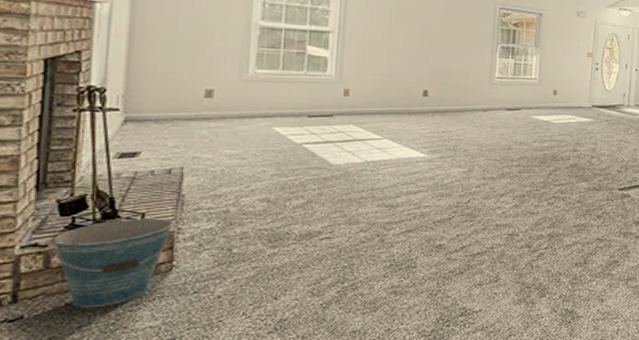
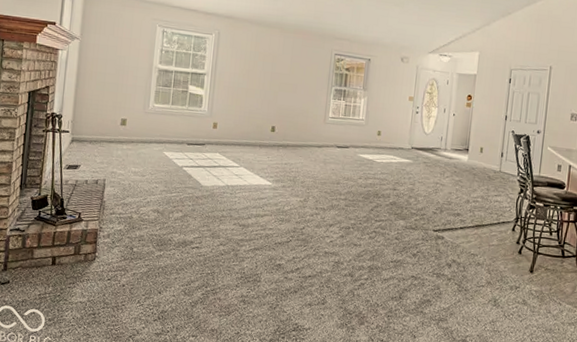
bucket: present [51,218,175,309] -> none [27,216,99,282]

